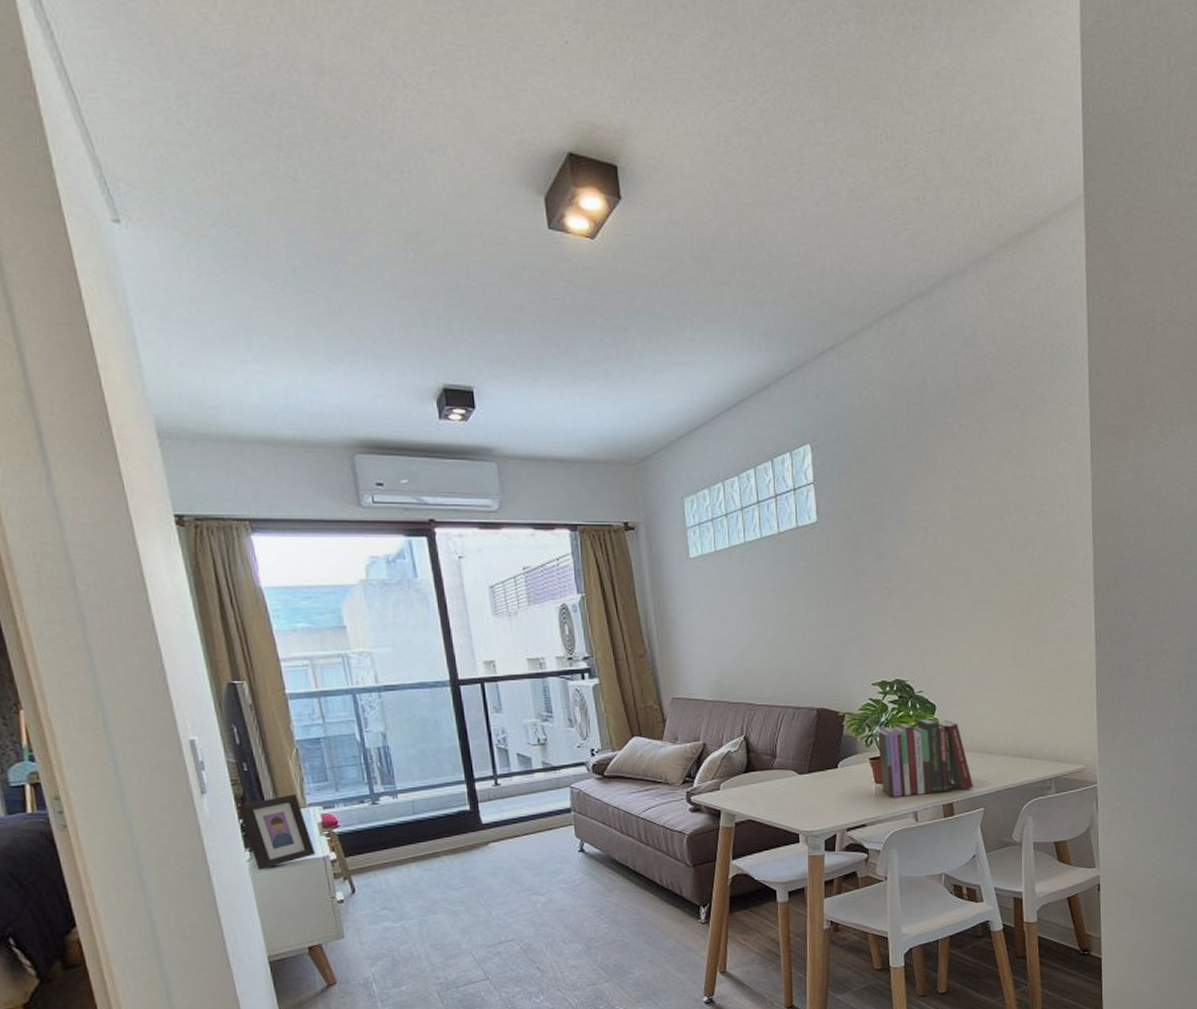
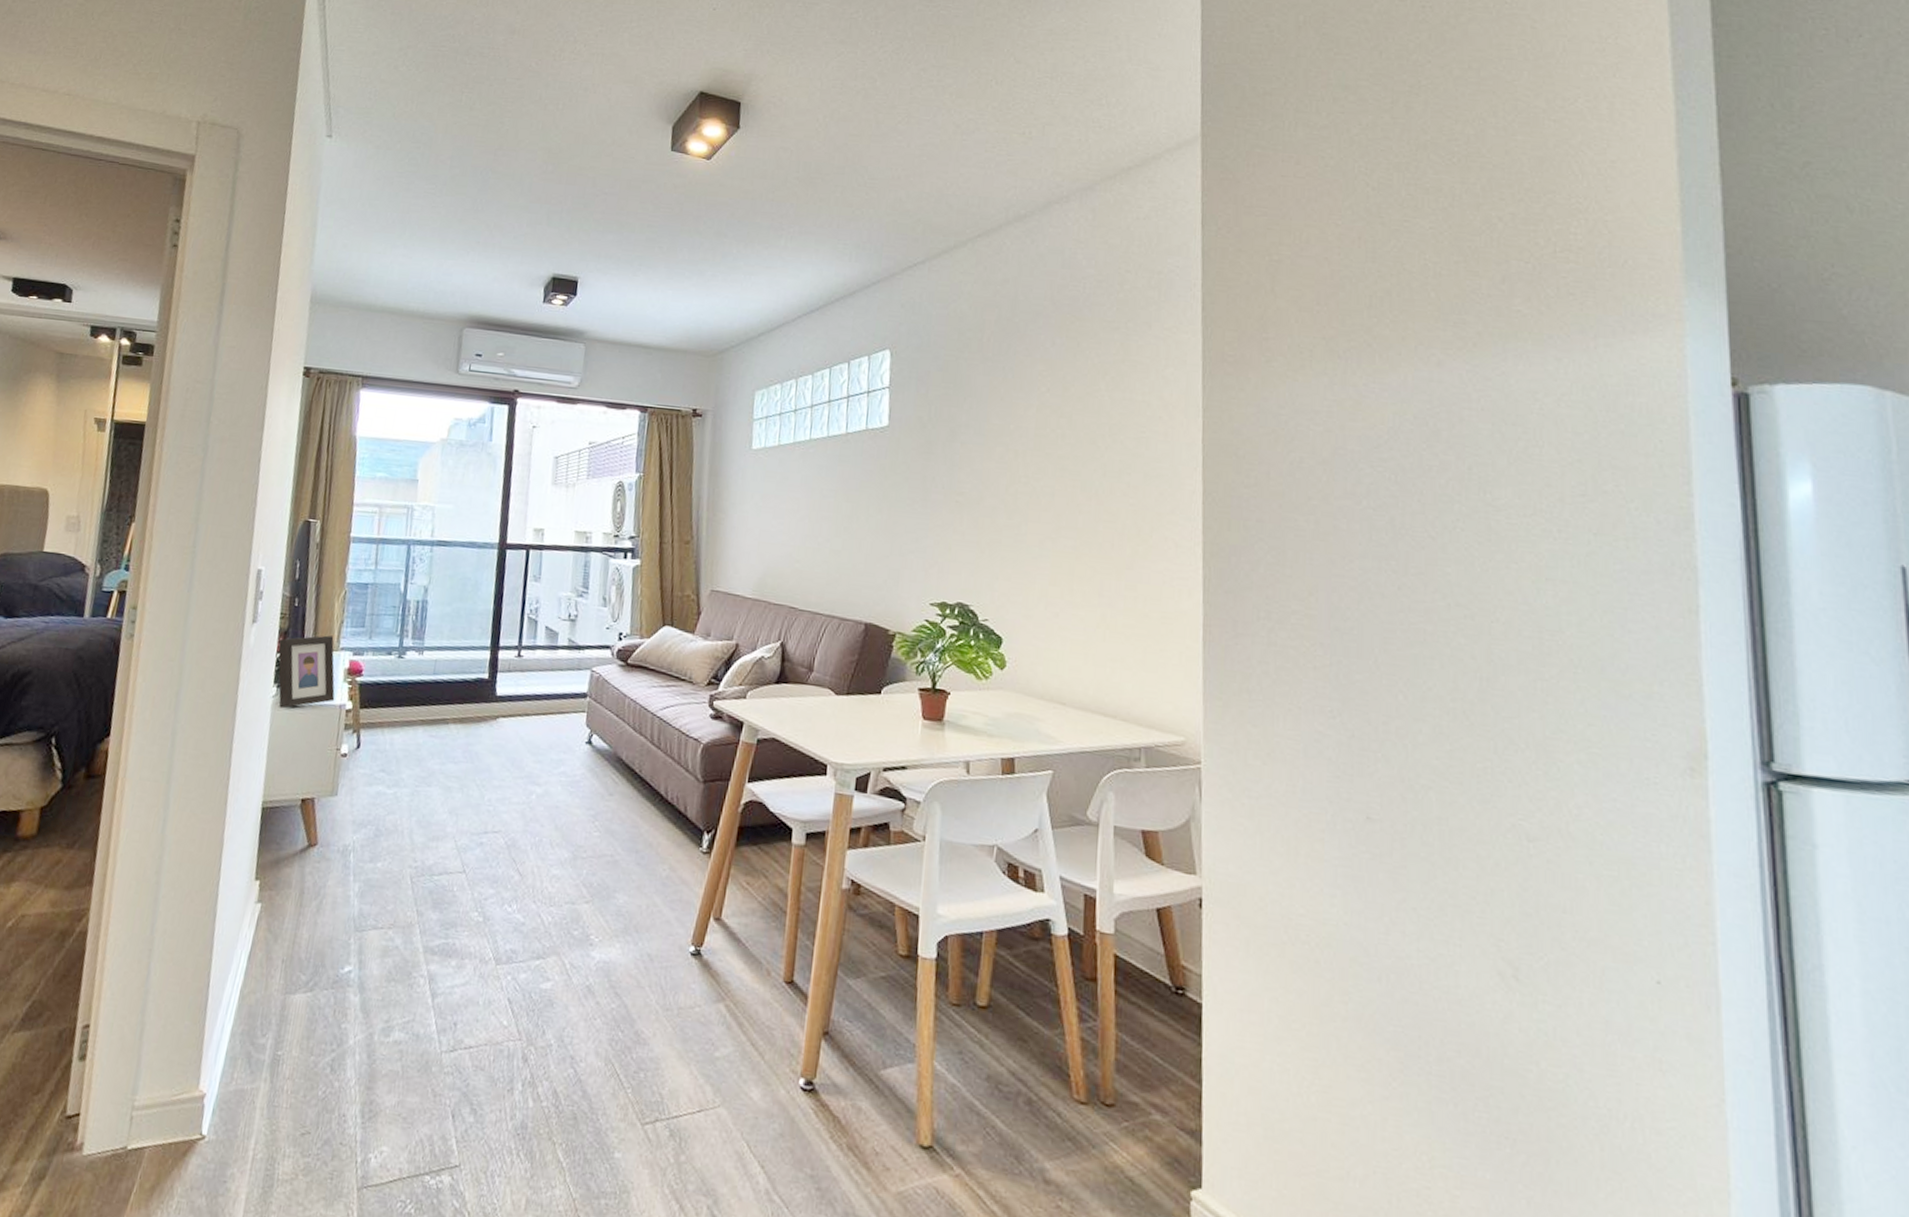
books: present [878,719,973,797] -> none [930,651,1041,746]

